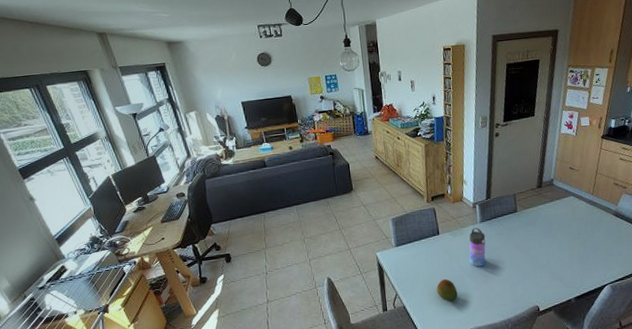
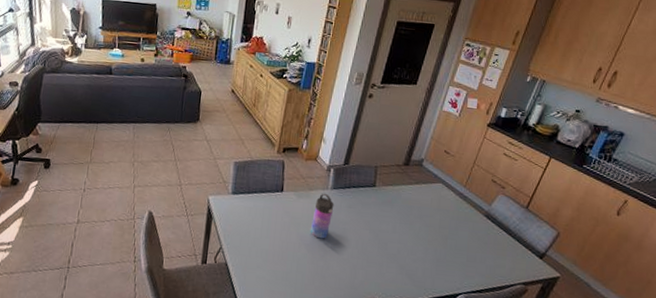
fruit: present [436,278,458,302] -> none [266,242,290,271]

